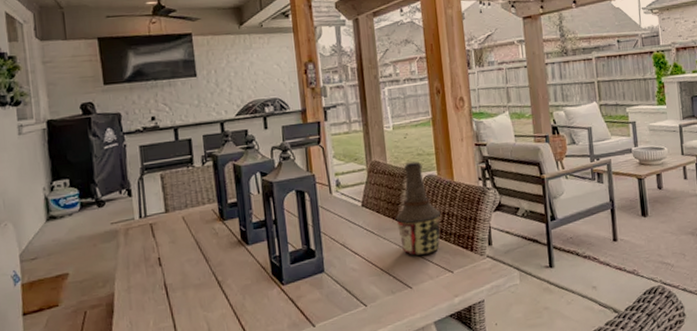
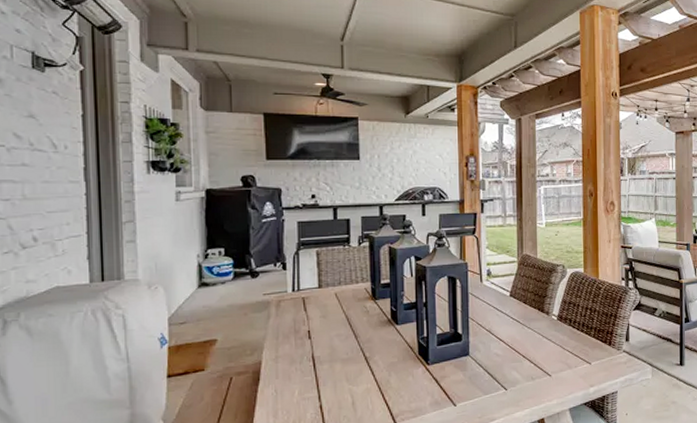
bottle: present [395,161,440,256] -> none [541,258,583,346]

